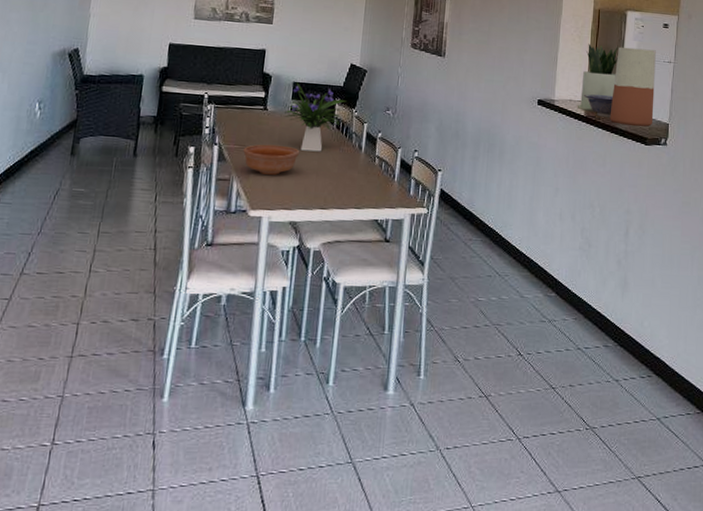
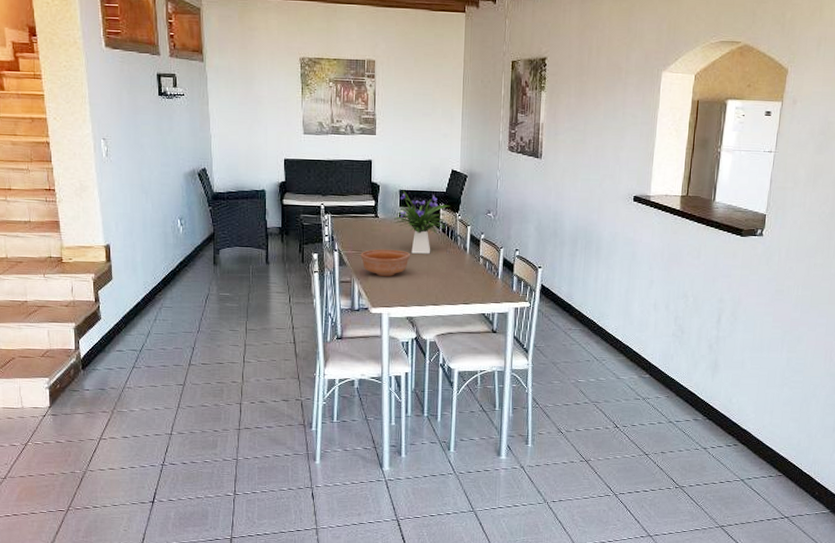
planter: present [576,43,618,113] -> none [671,137,717,207]
decorative bowl: present [583,94,613,117] -> none [679,188,709,211]
vase: present [609,46,656,127] -> none [705,138,756,219]

